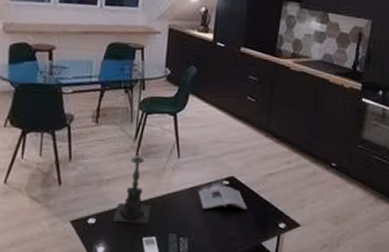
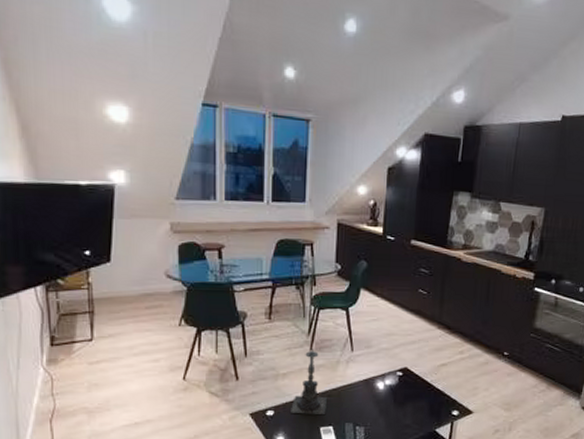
magazine: present [199,186,247,211] -> none [373,377,421,400]

